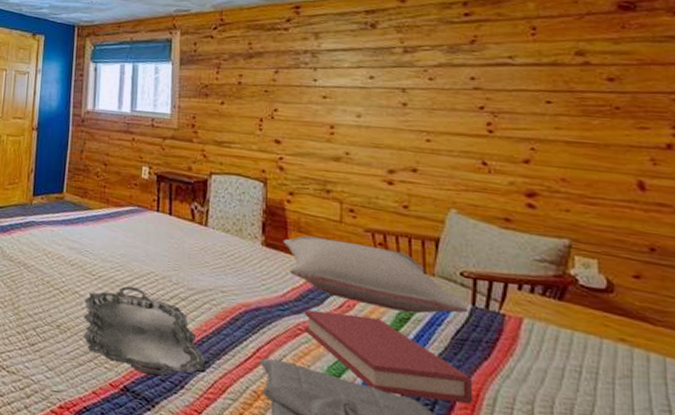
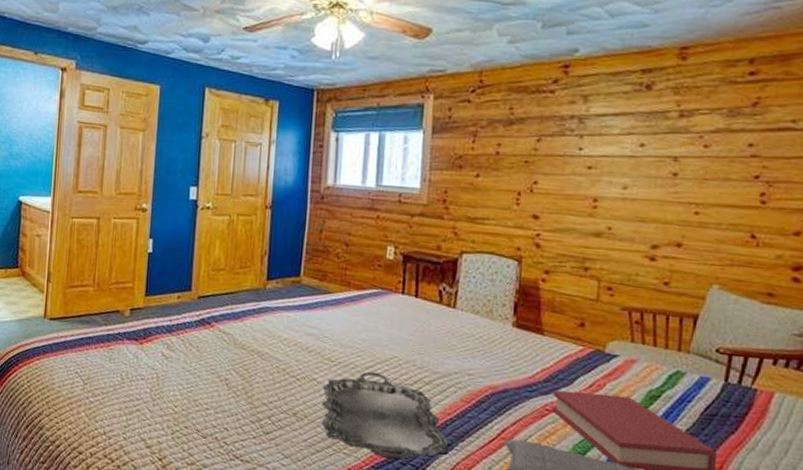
pillow: present [282,236,469,314] -> none [534,316,721,391]

